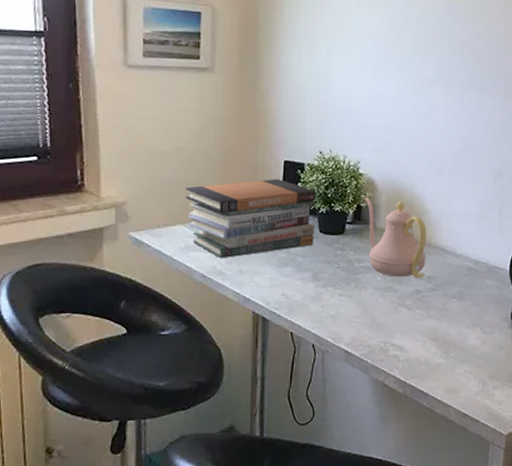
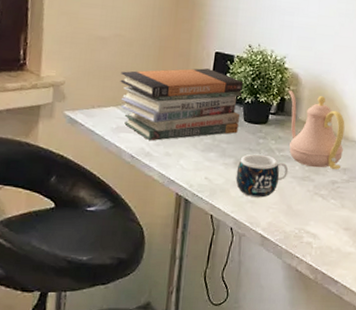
mug: none [314,266,370,312] -> present [235,154,289,198]

